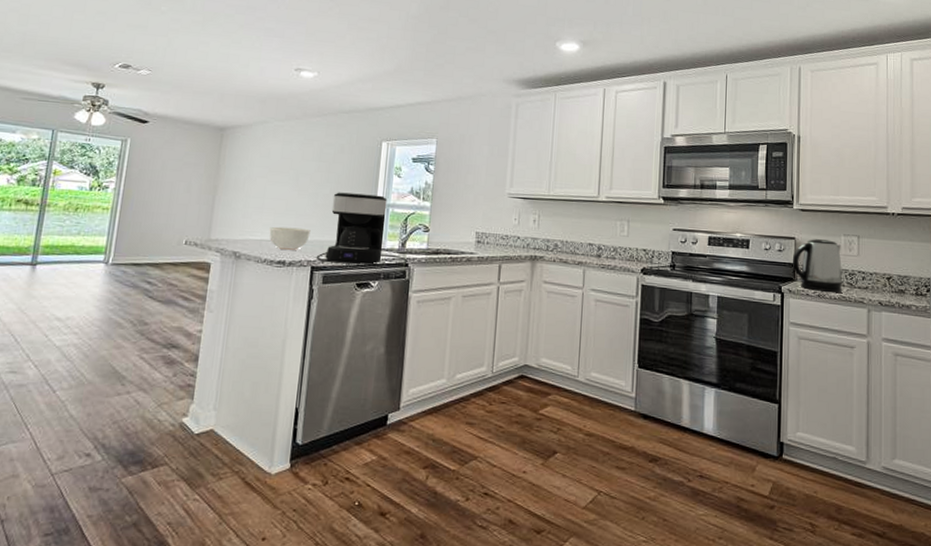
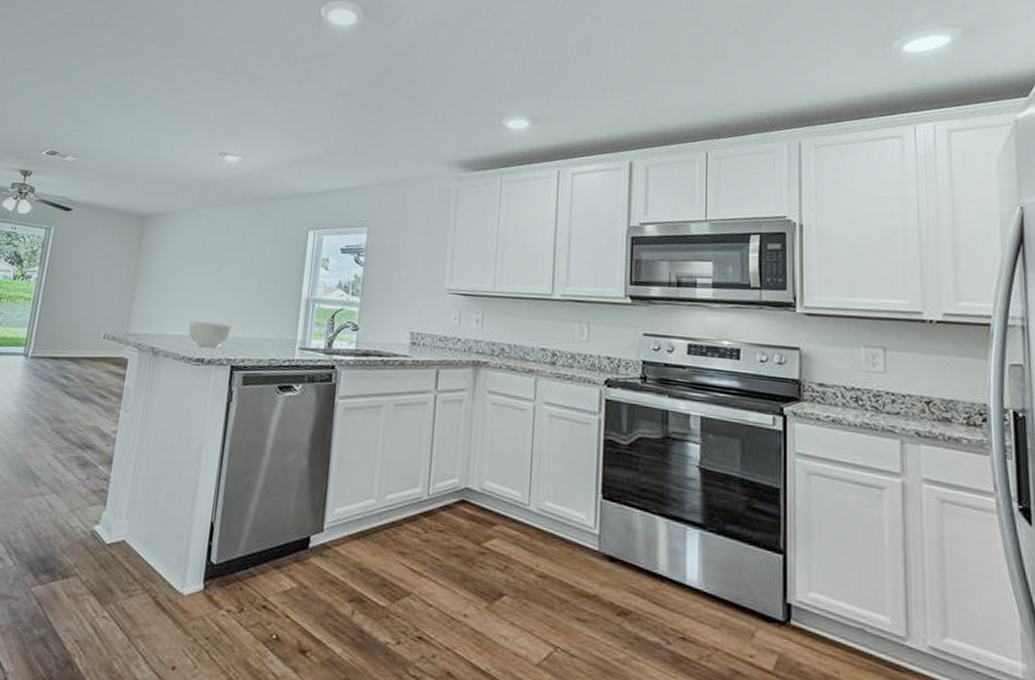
coffee maker: present [316,192,408,266] -> none [236,285,334,368]
kettle: present [792,238,843,294] -> none [796,349,865,419]

